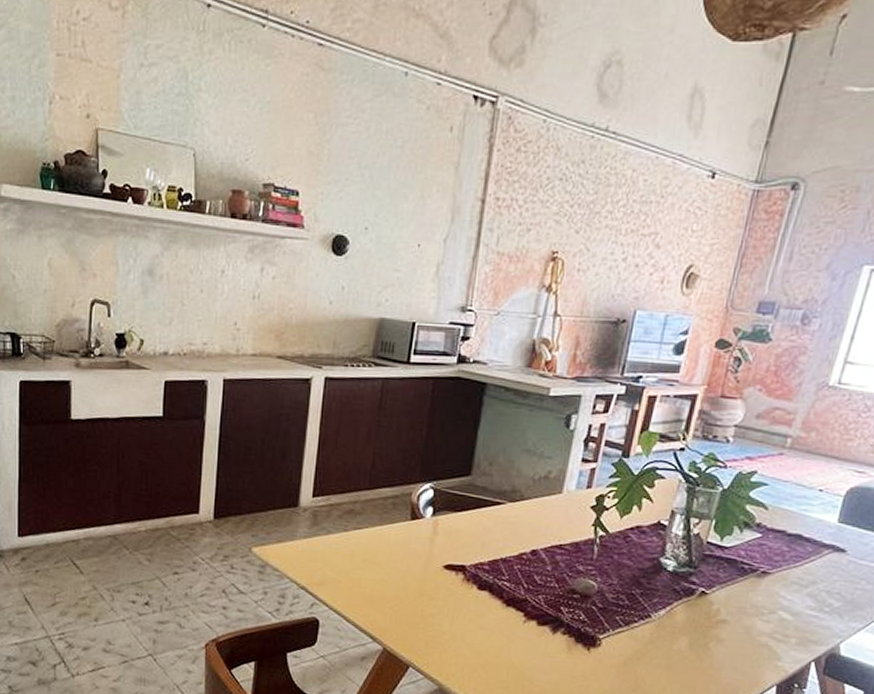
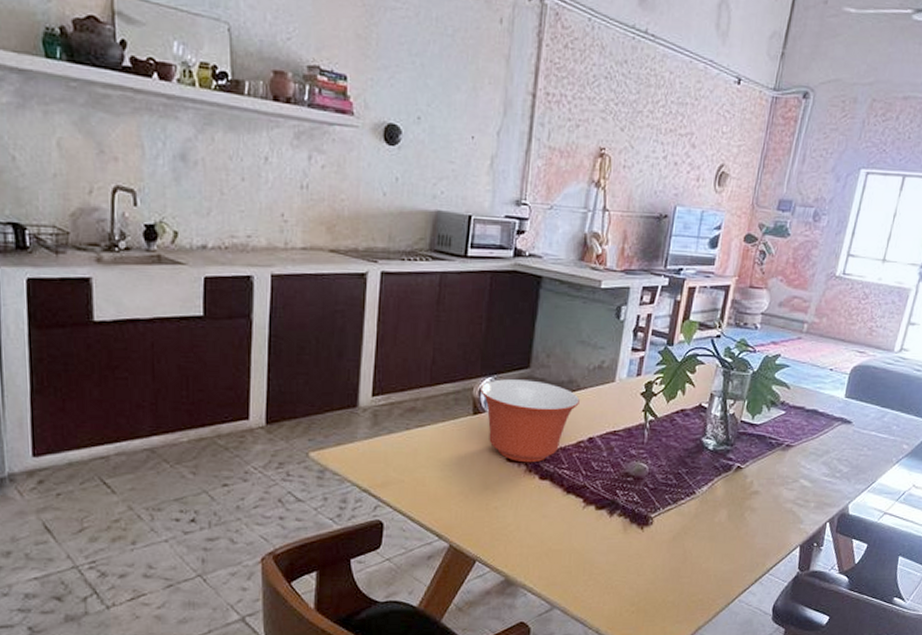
mixing bowl: none [418,485,523,572] -> present [479,379,580,463]

